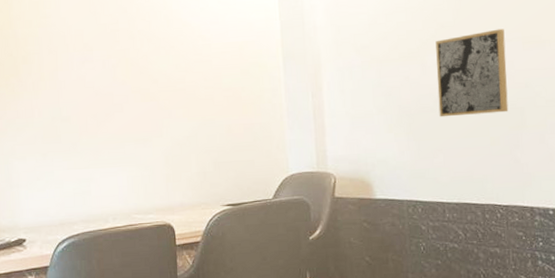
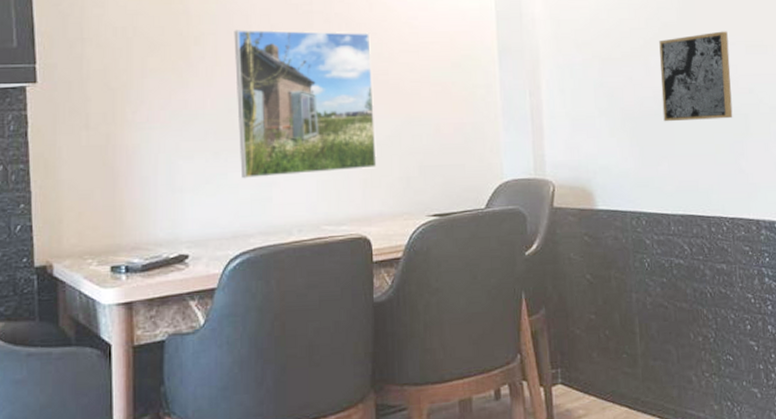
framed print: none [54,46,177,176] -> present [234,29,377,179]

